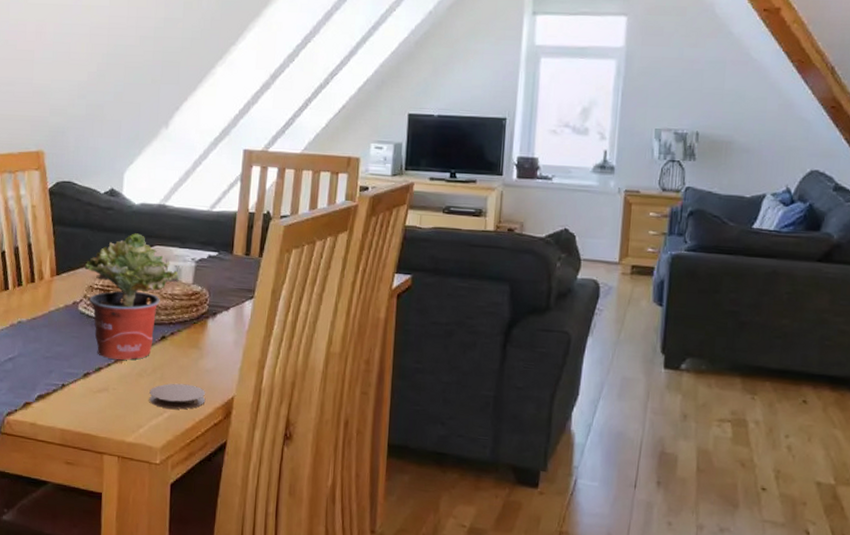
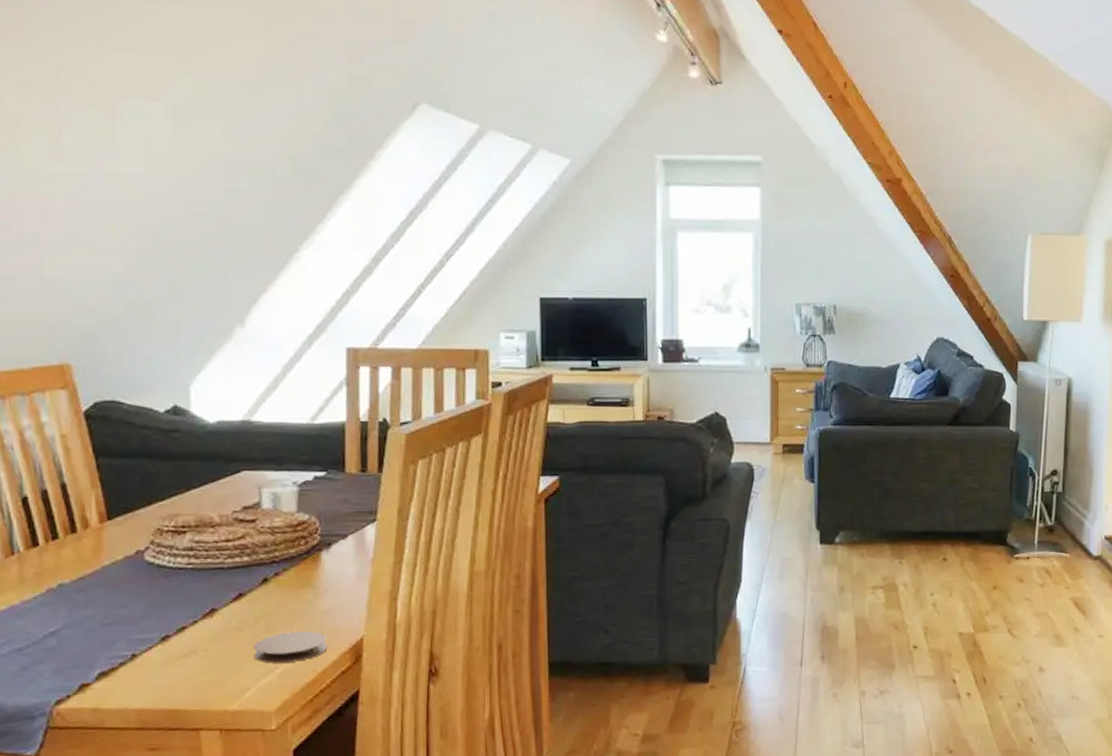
potted plant: present [84,233,180,360] -> none [147,458,280,614]

